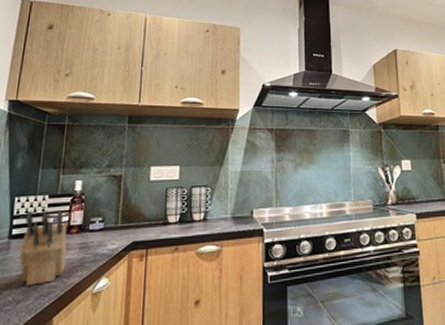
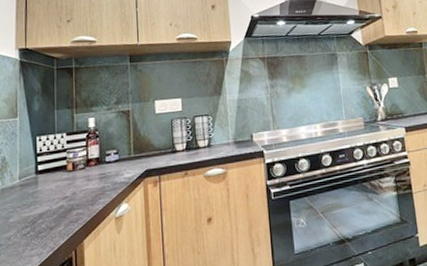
knife block: present [19,209,67,286] -> none [47,145,89,214]

